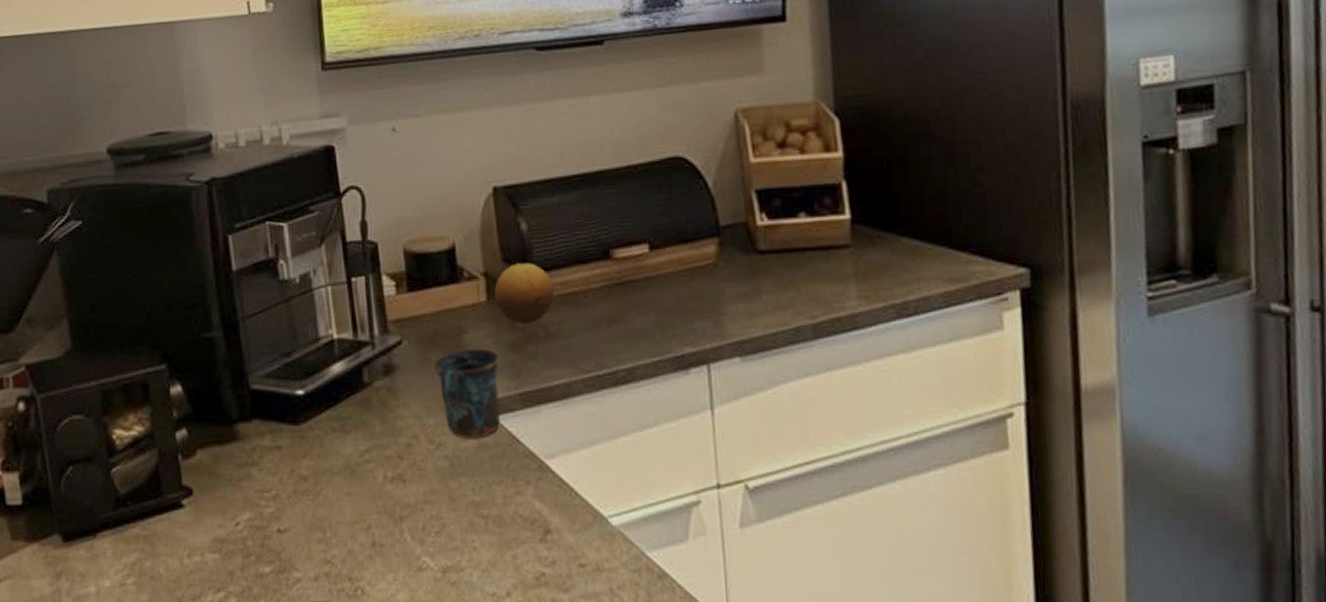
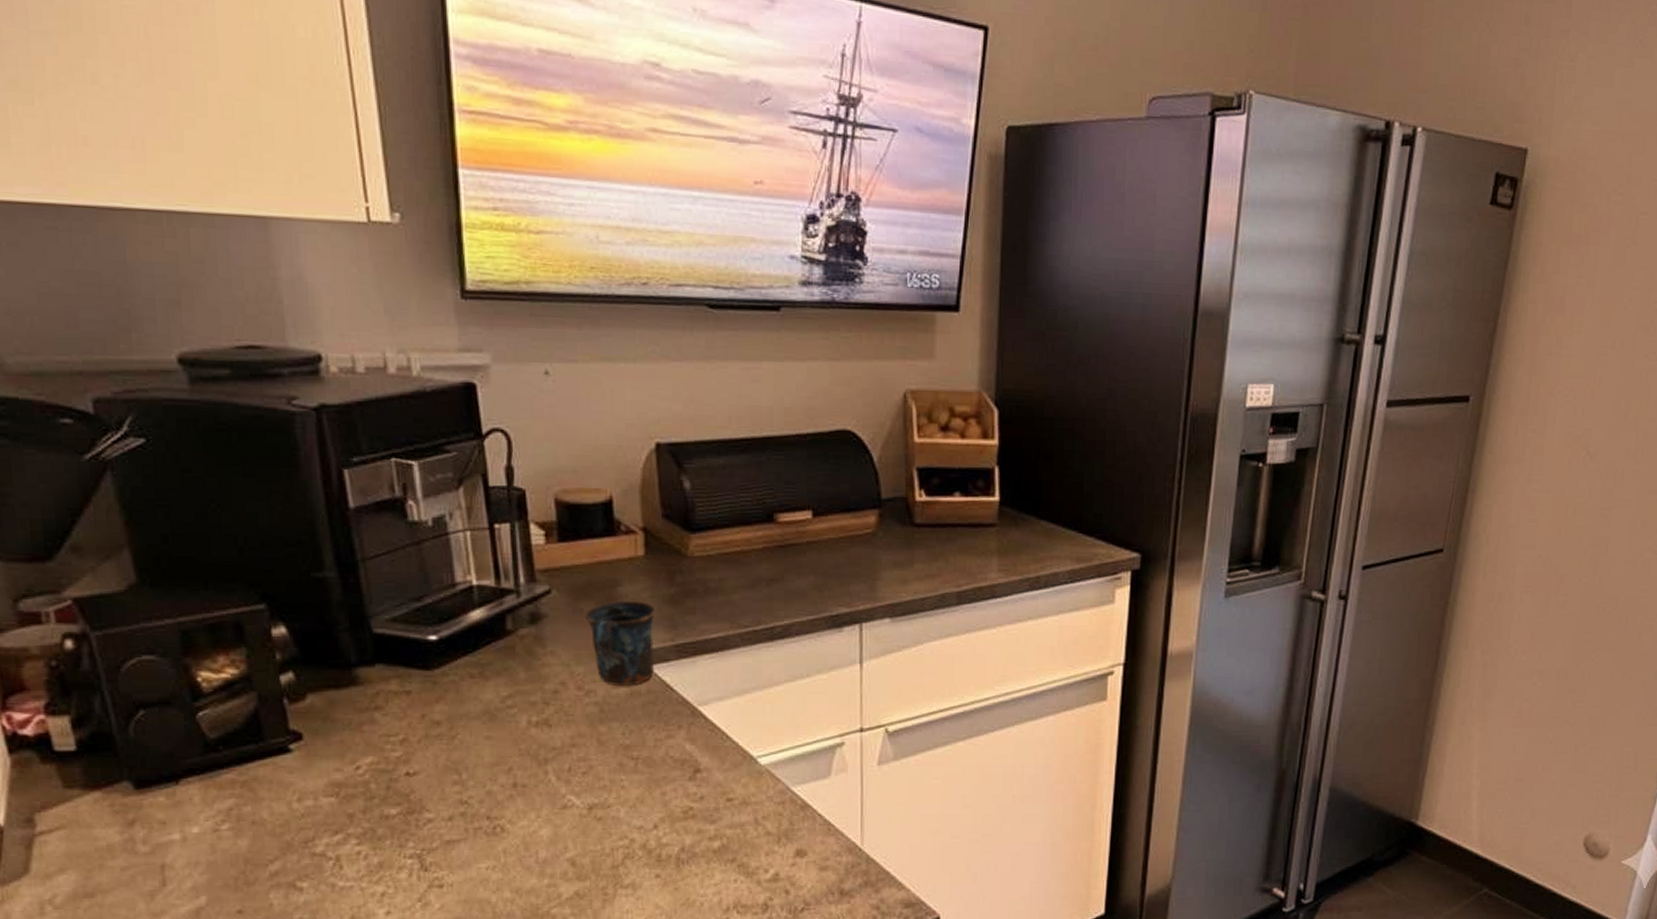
fruit: present [494,263,554,323] -> none [652,521,715,579]

